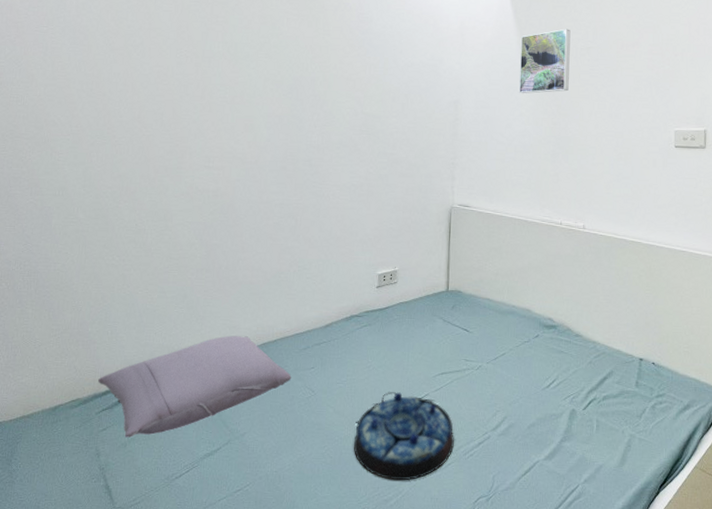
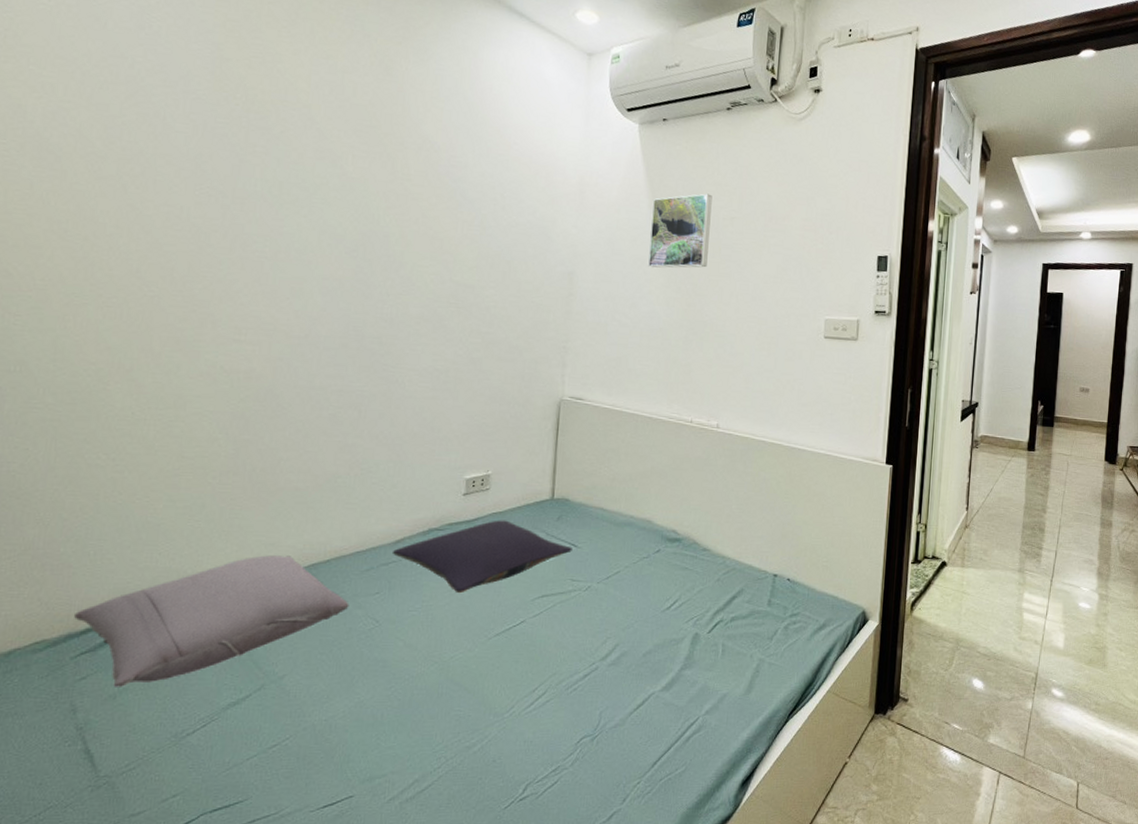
pillow: none [322,308,465,369] -> present [391,520,572,592]
serving tray: present [353,392,455,481] -> none [428,619,556,723]

